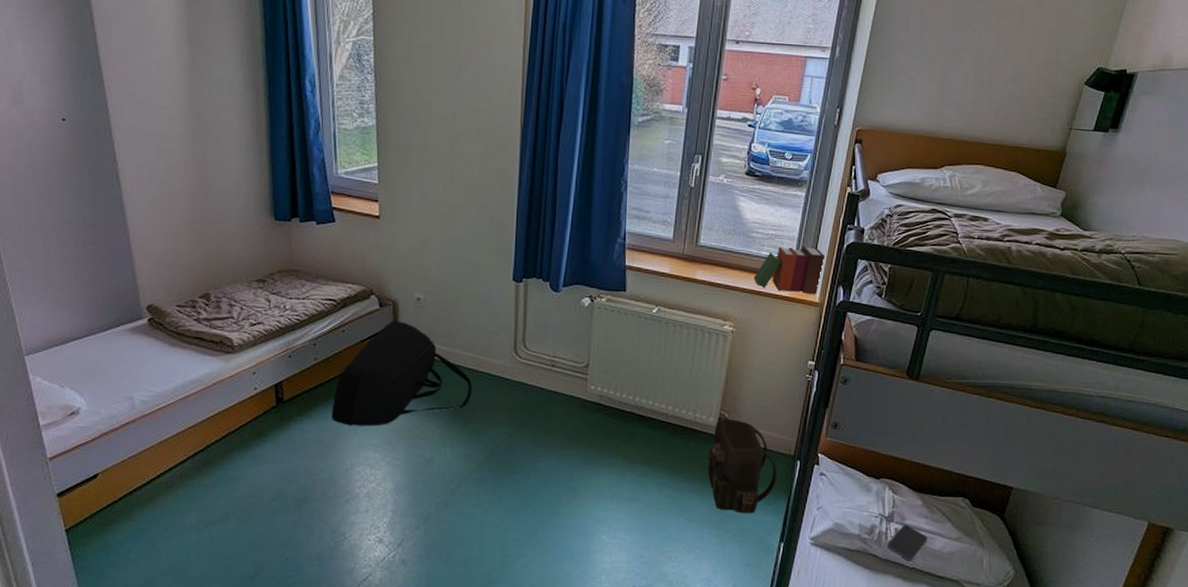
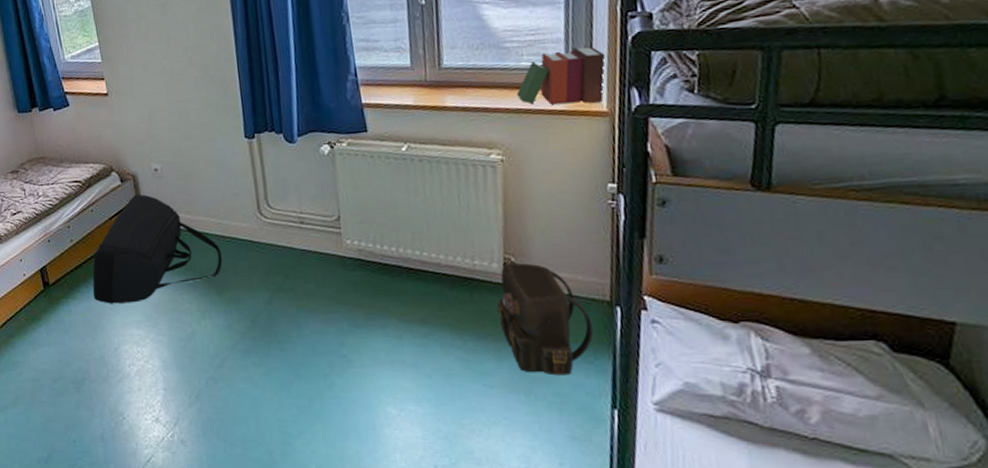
smartphone: present [887,524,927,561] -> none [768,380,830,430]

